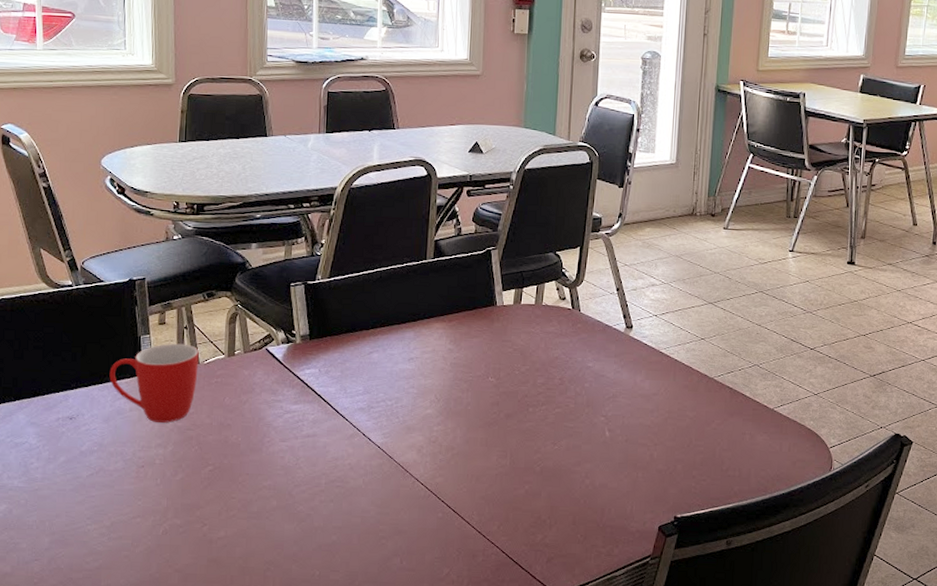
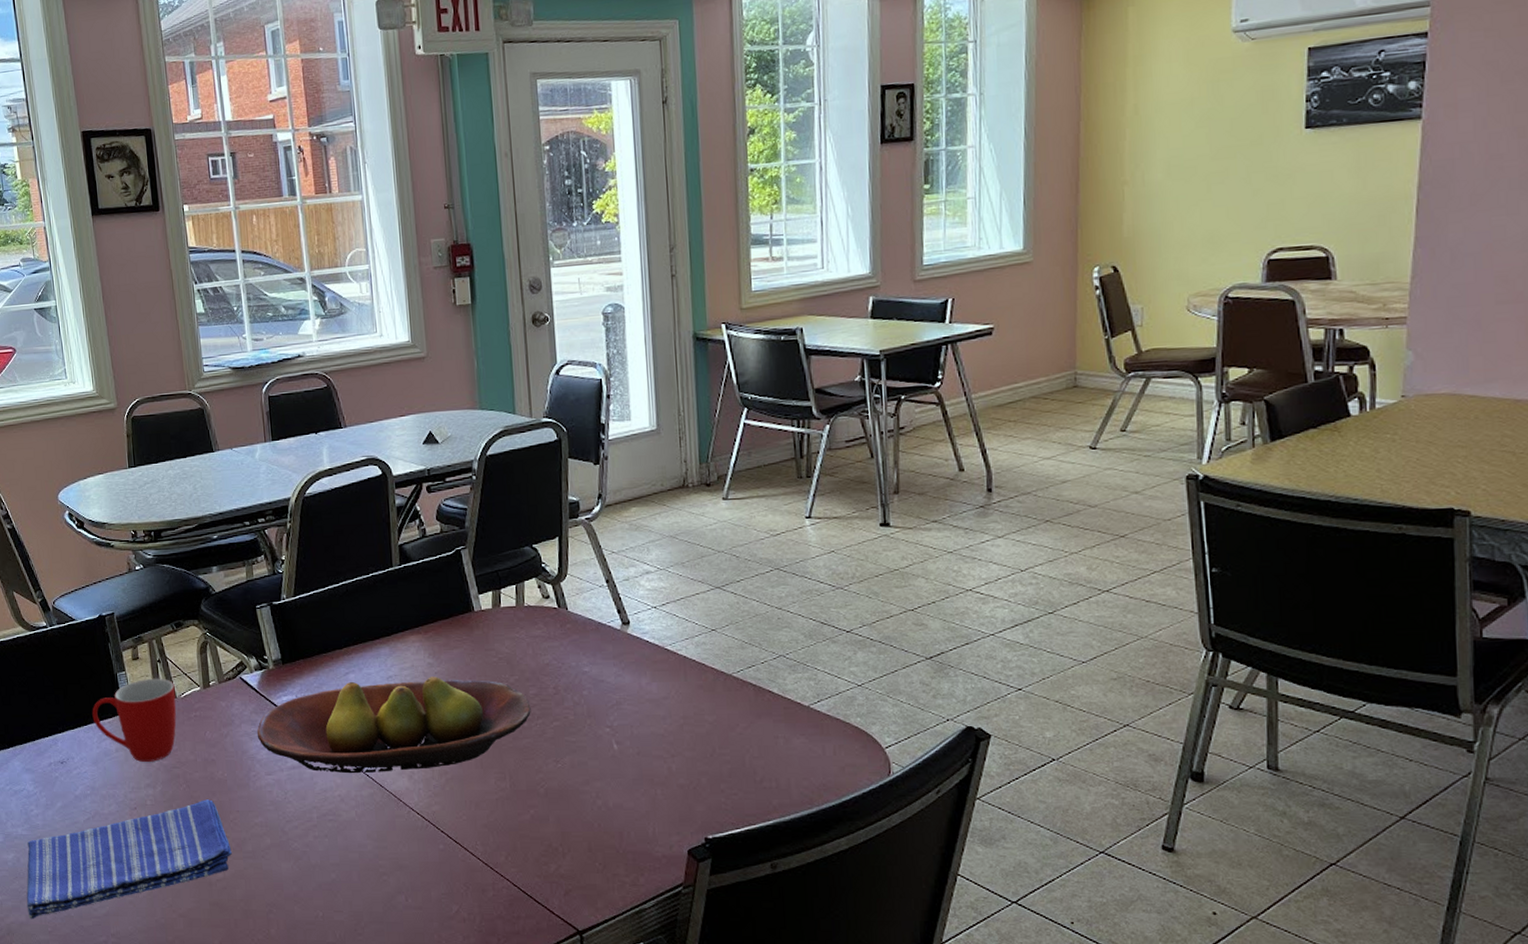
dish towel: none [13,461,237,571] -> present [26,799,232,920]
fruit bowl: none [276,360,537,445] -> present [256,676,531,774]

